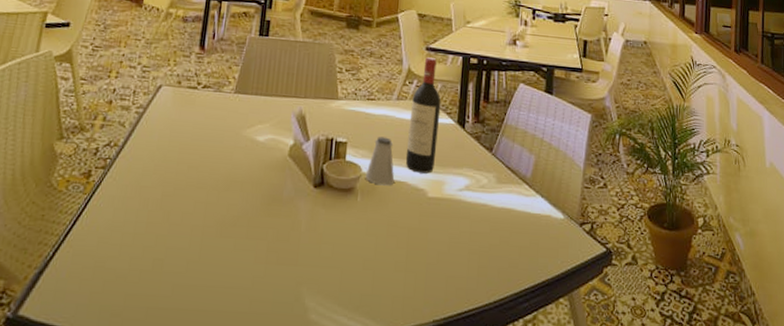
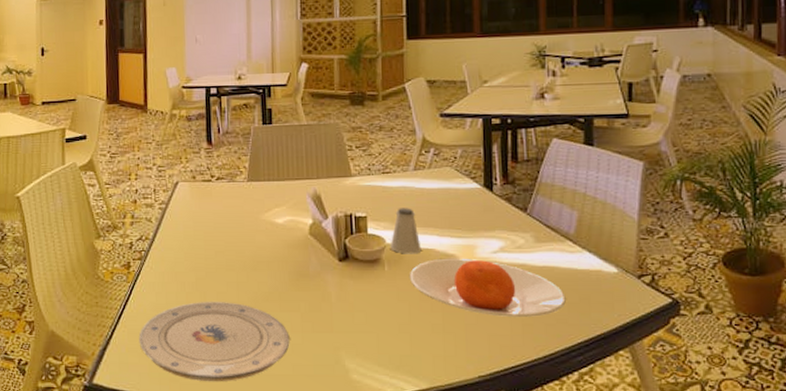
plate: none [83,222,252,318] -> present [138,302,290,382]
plate: none [379,192,518,259] -> present [409,258,566,317]
wine bottle: present [405,57,441,174] -> none [430,124,464,239]

